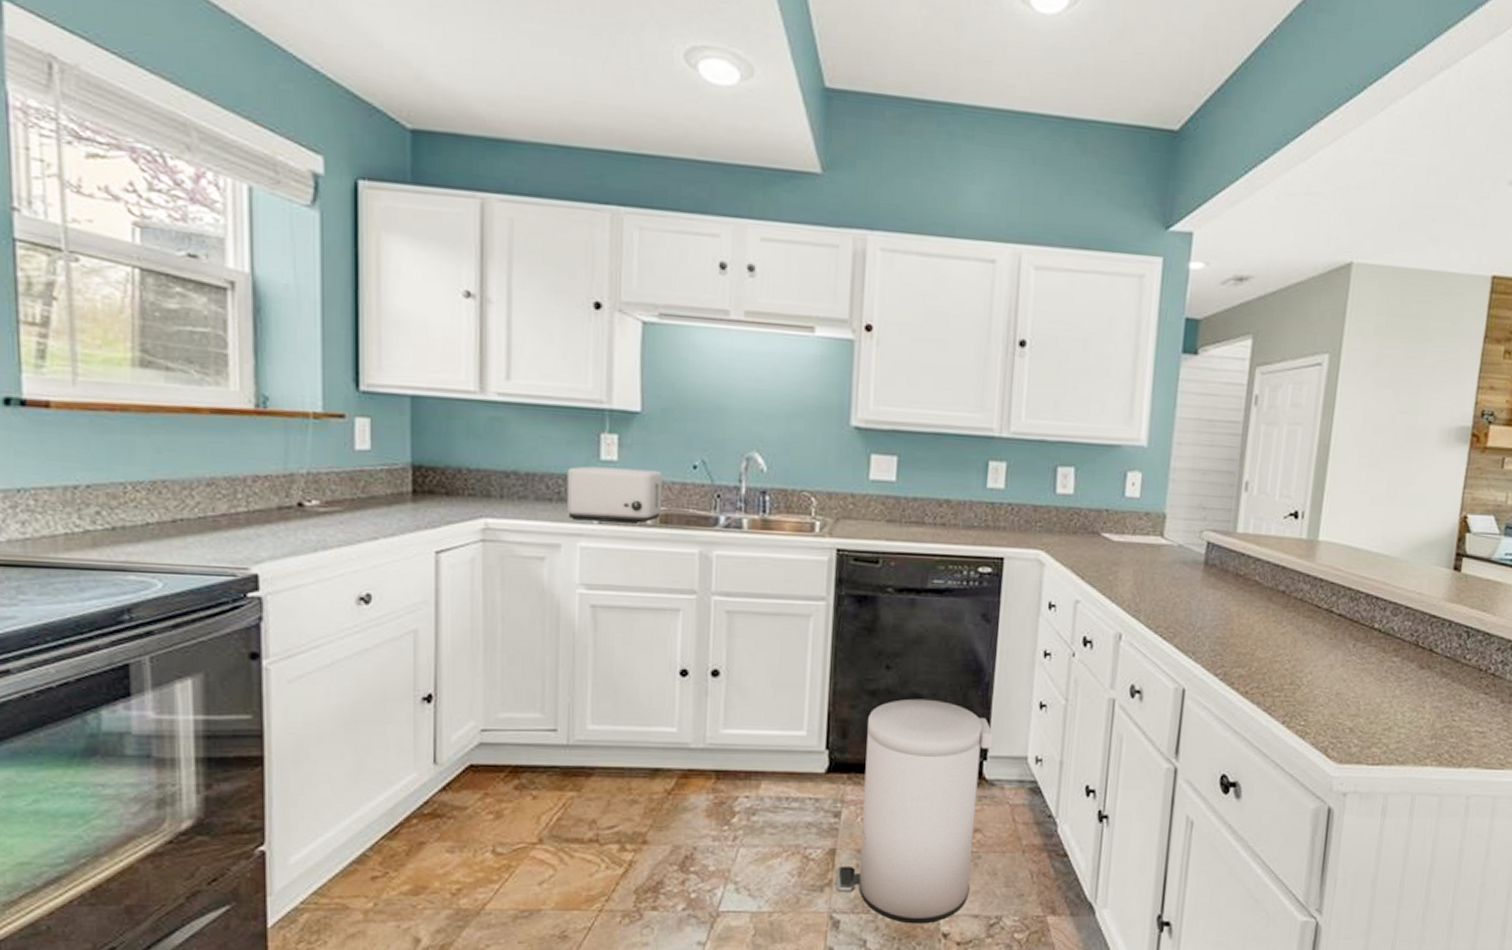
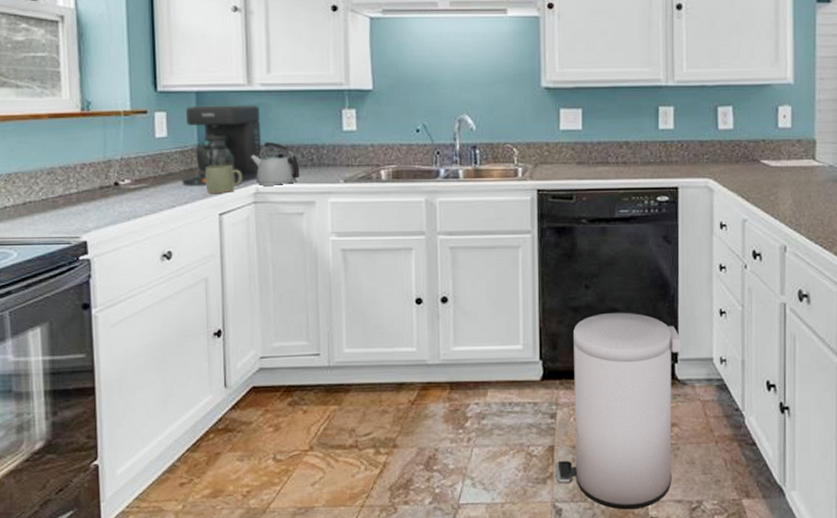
coffee maker: none [389,413,495,516] -> present [182,105,262,187]
mug: none [419,489,467,527] -> present [205,164,242,194]
kettle: none [479,465,543,523] -> present [250,141,300,187]
toaster: present [566,466,663,523] -> none [317,136,394,180]

